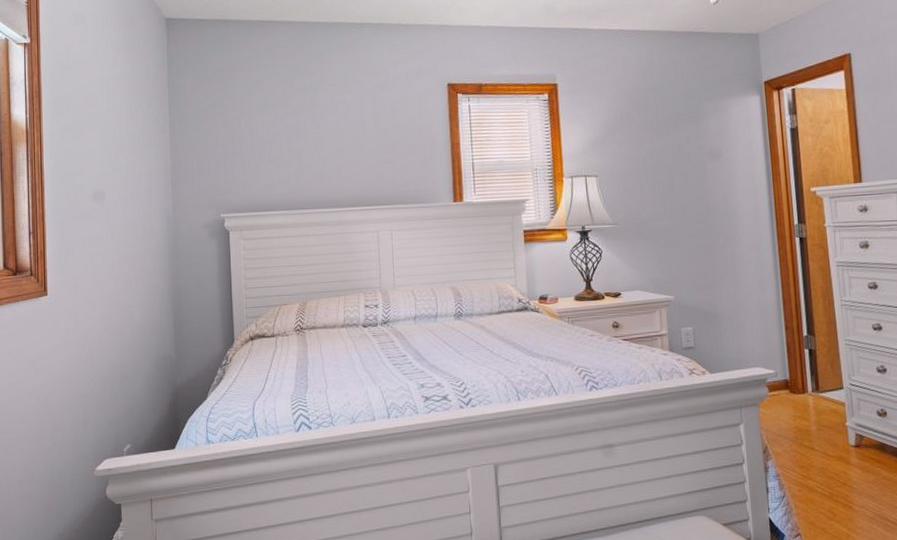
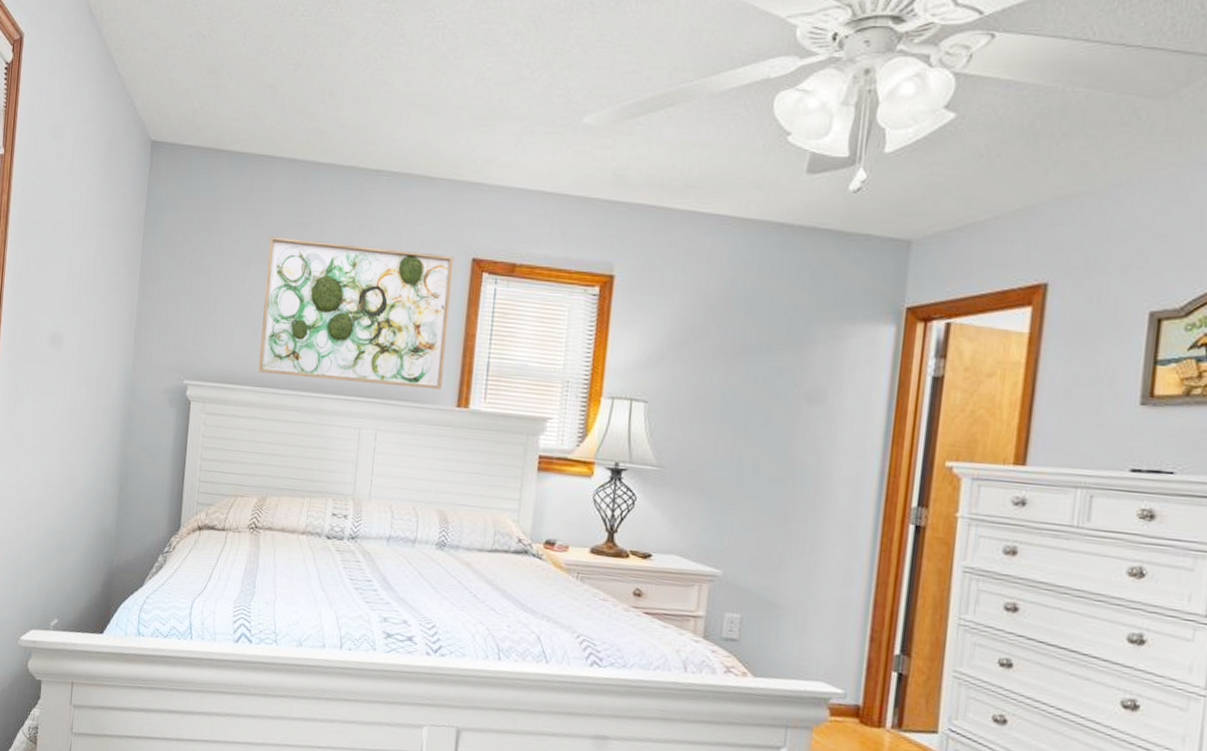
wall art: none [279,83,439,198] -> present [258,236,454,390]

